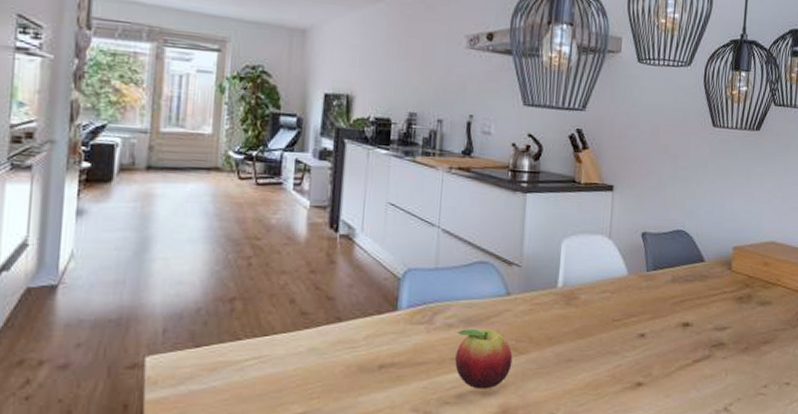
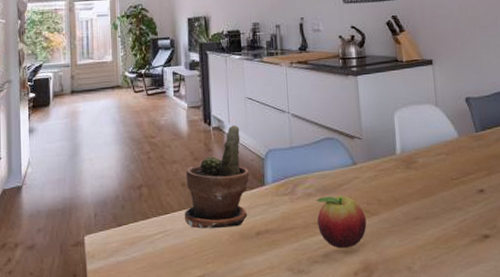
potted plant: none [287,234,380,357] -> present [184,125,249,229]

